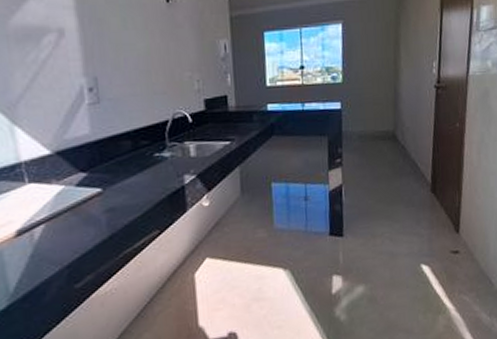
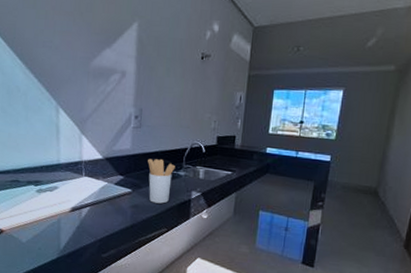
utensil holder: none [117,141,157,200] -> present [148,158,175,204]

